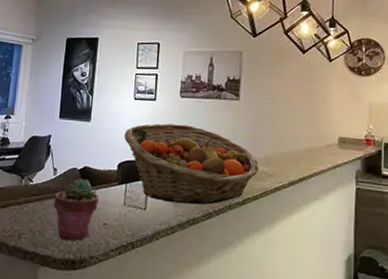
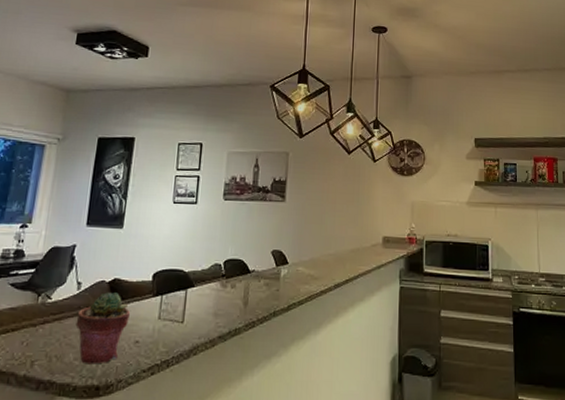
fruit basket: present [124,123,260,205] -> none [161,228,306,314]

